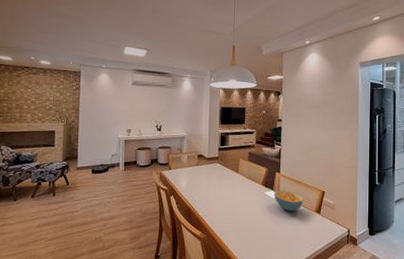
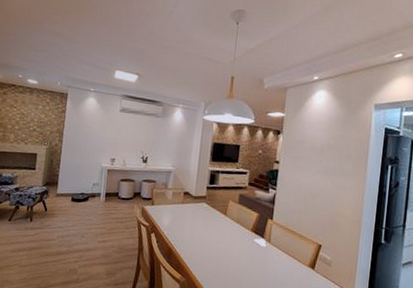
cereal bowl: present [274,190,304,212] -> none [264,238,297,264]

